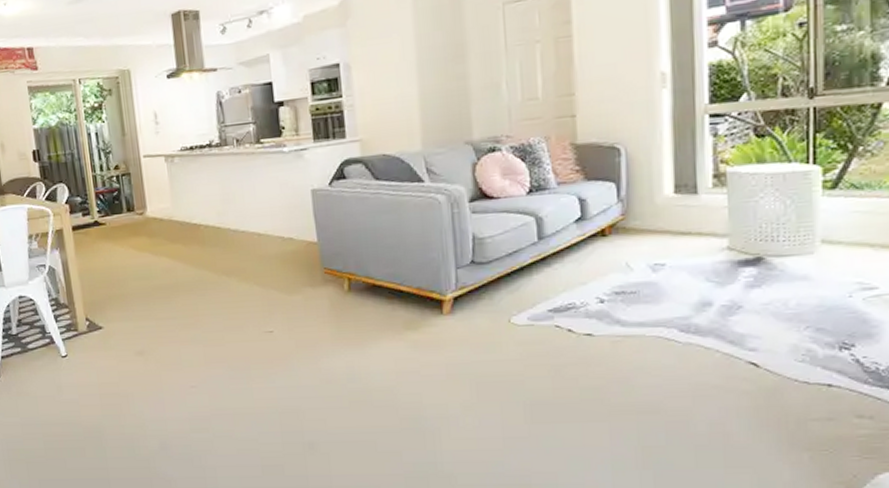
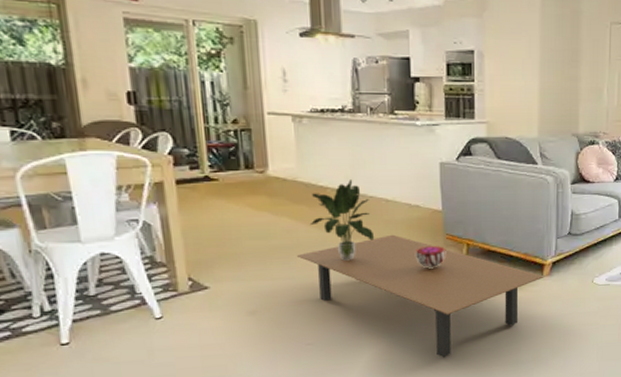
coffee table: none [177,270,445,409] -> present [297,234,544,358]
potted plant: none [186,215,250,300] -> present [309,180,375,261]
decorative bowl: none [292,281,326,307] -> present [416,246,447,269]

